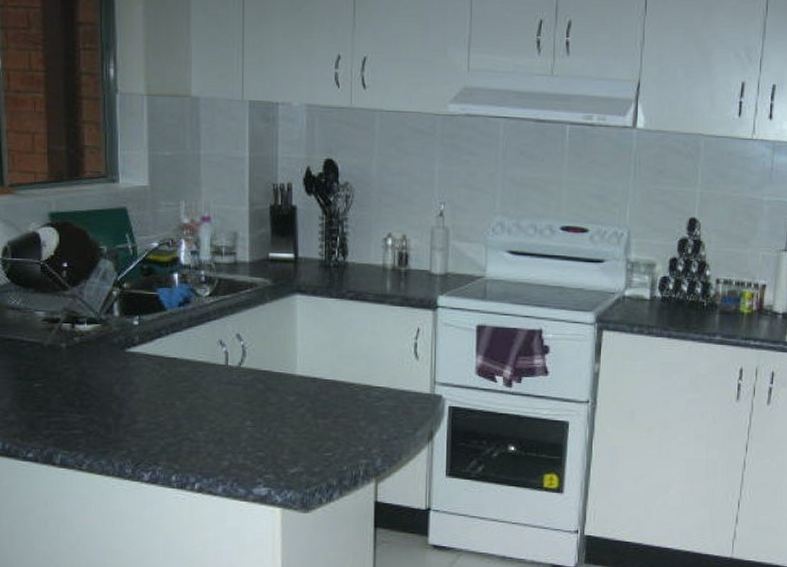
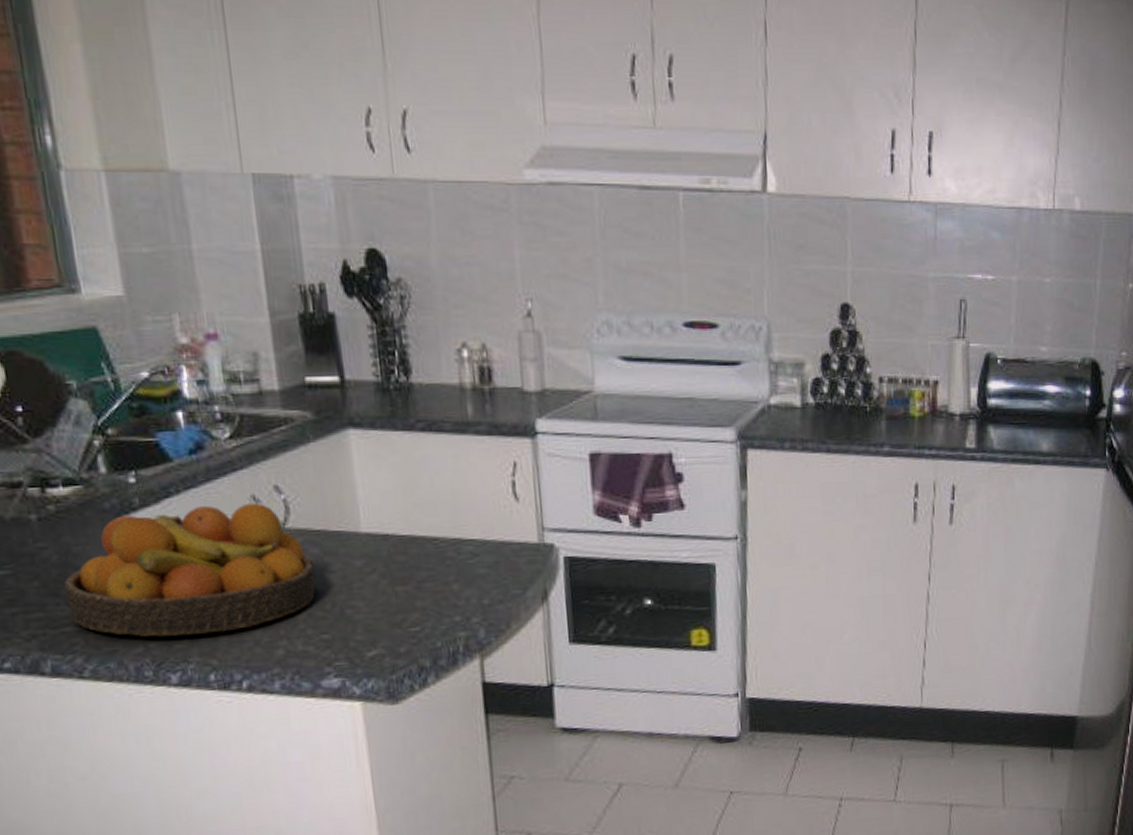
fruit bowl: none [77,346,258,444] -> present [64,502,316,637]

